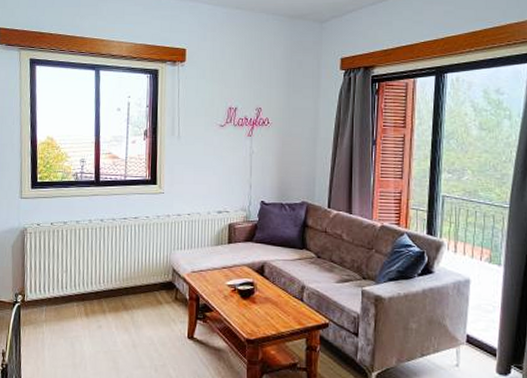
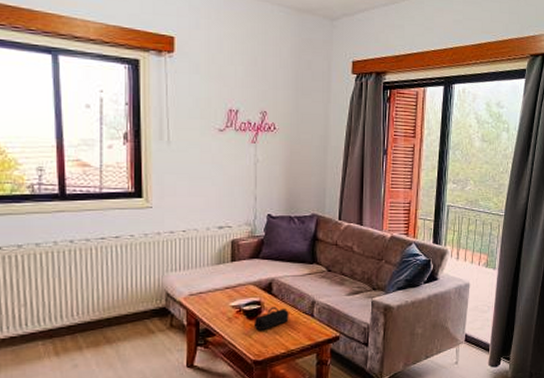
pencil case: none [247,288,280,311] -> present [253,306,289,331]

